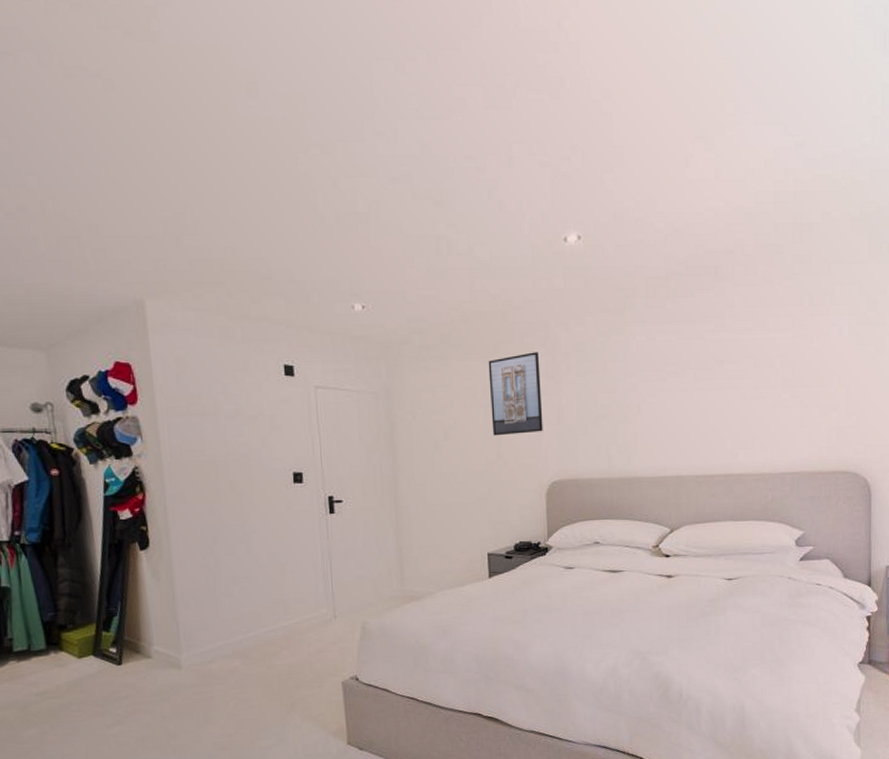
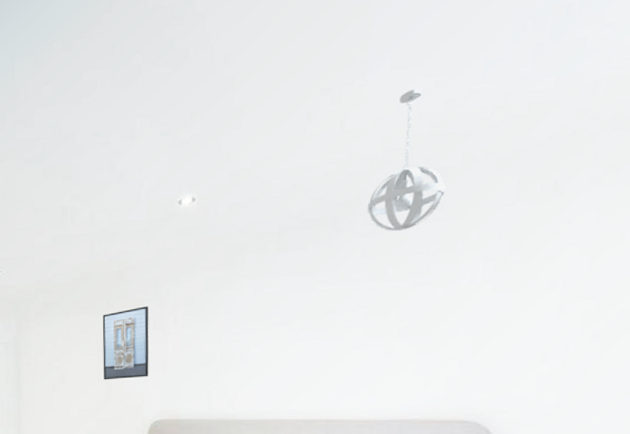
pendant light: none [745,145,811,282] -> present [367,87,445,231]

